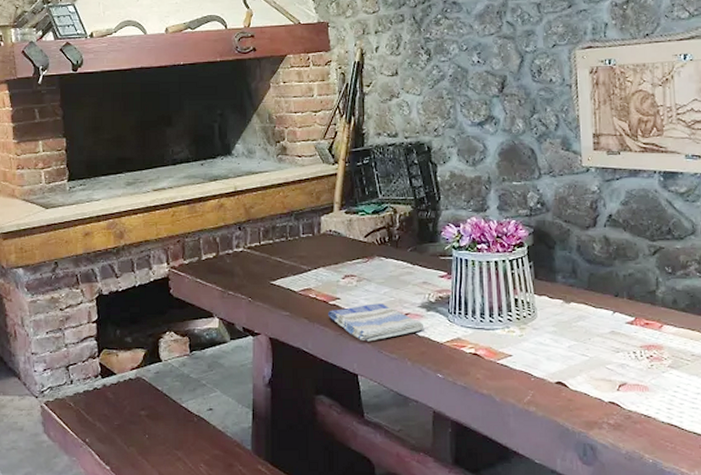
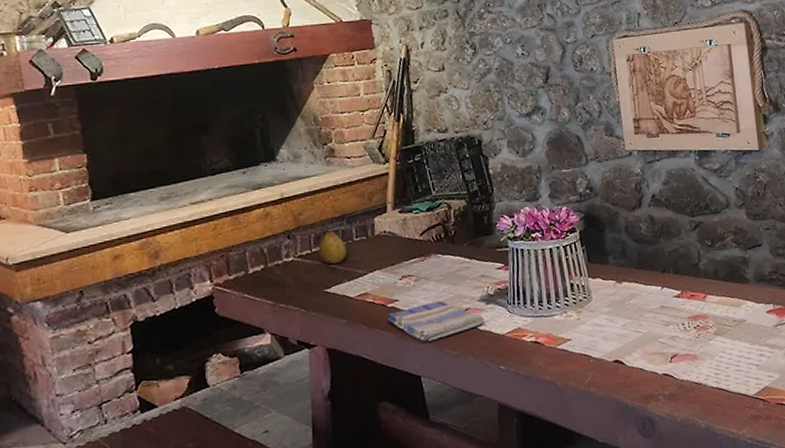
fruit: none [267,221,293,258] -> present [318,226,346,265]

